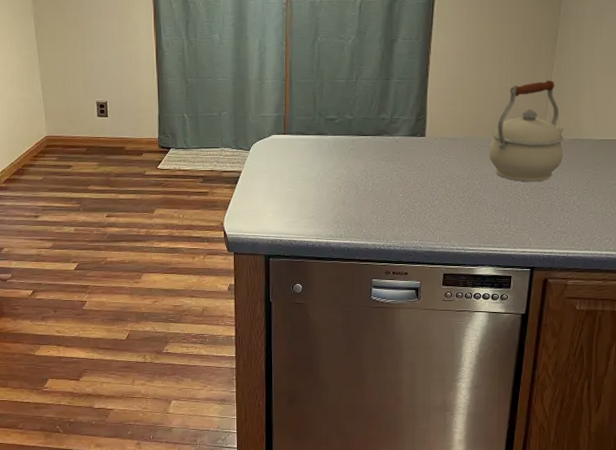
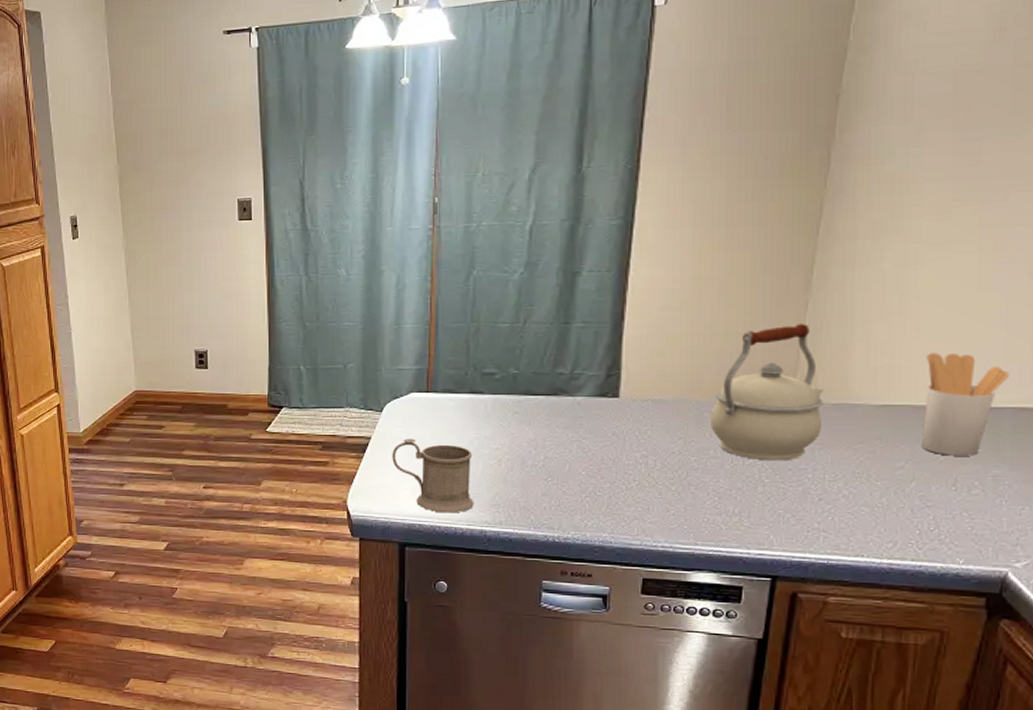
mug: none [258,172,321,230] -> present [392,439,474,513]

